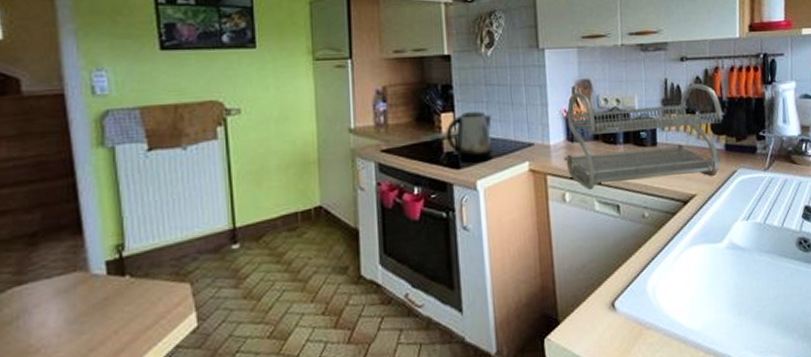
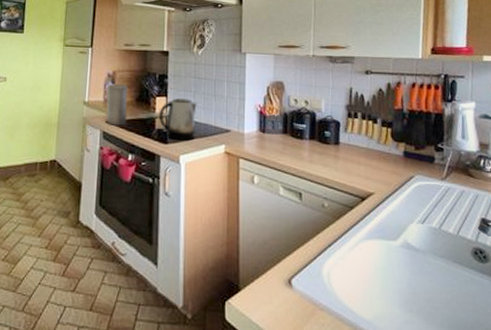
canister: none [376,101,408,155] -> present [106,83,128,126]
dish rack: present [564,83,724,191] -> none [256,91,404,179]

